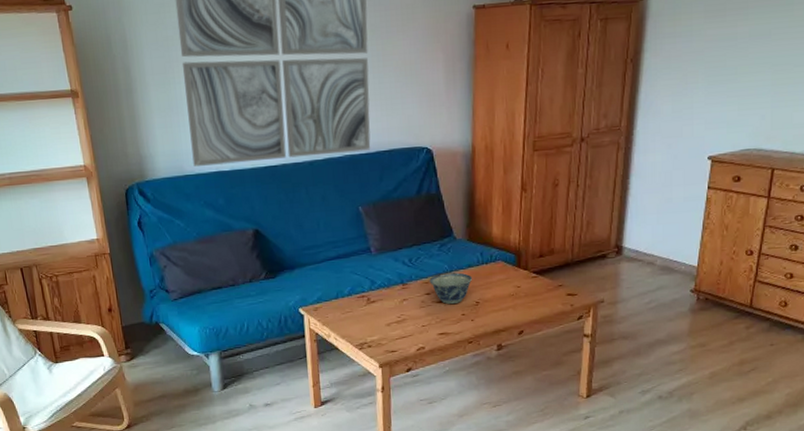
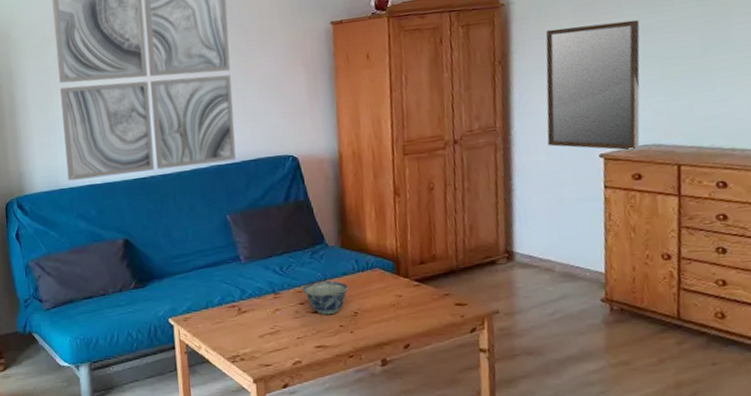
home mirror: none [665,24,761,154] -> present [545,19,640,151]

